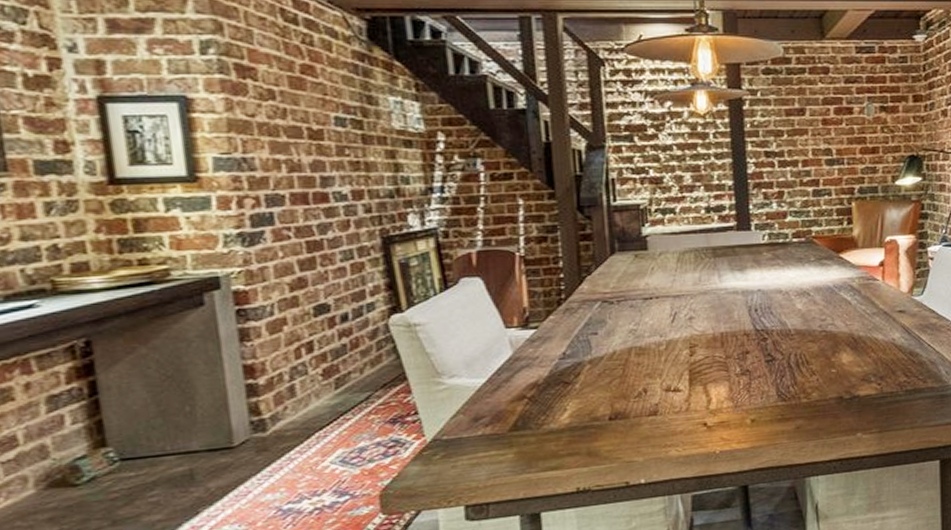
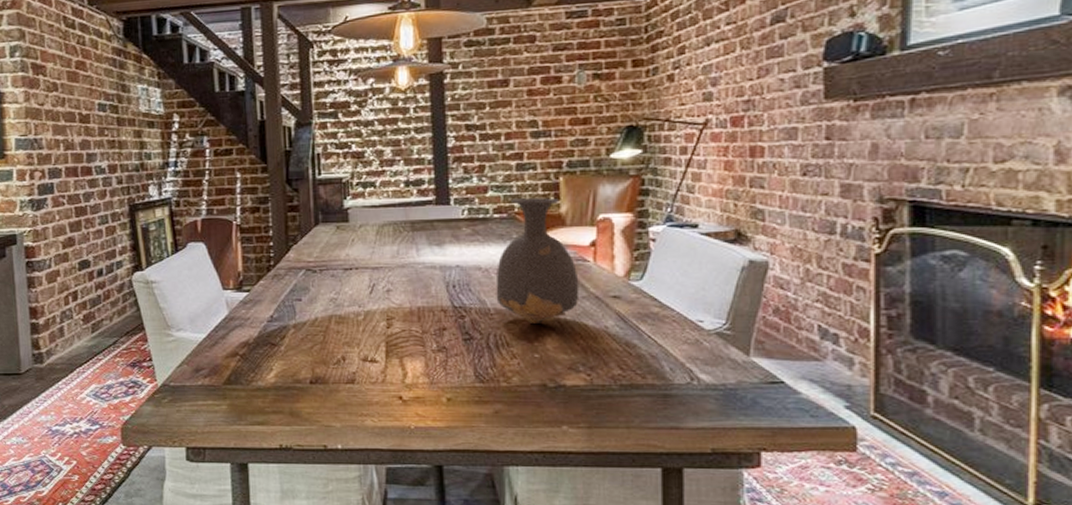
vase: none [795,222,871,342] -> present [495,197,580,325]

